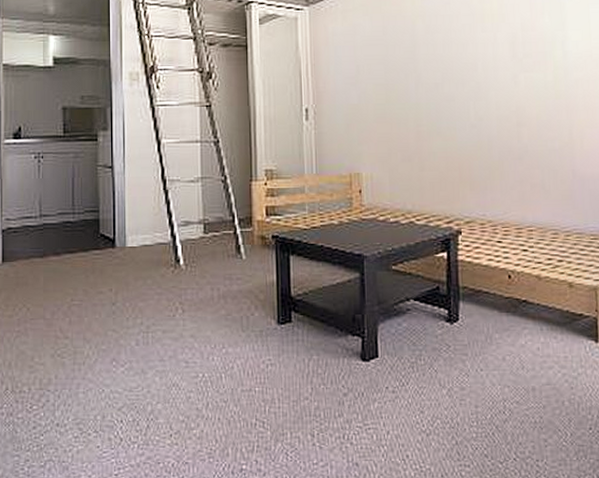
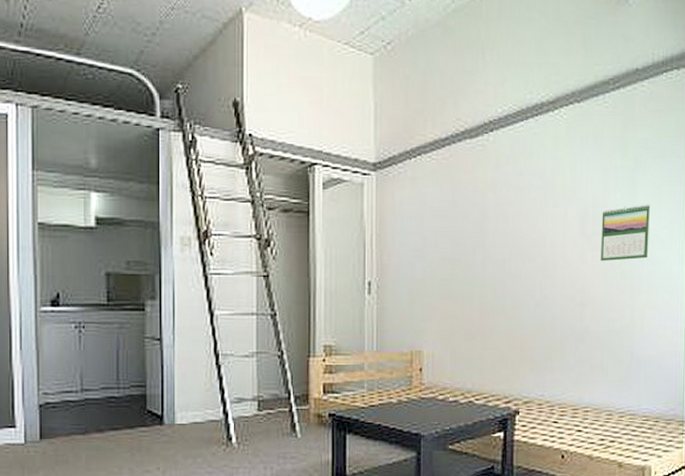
calendar: none [531,26,583,82] -> present [601,204,651,261]

